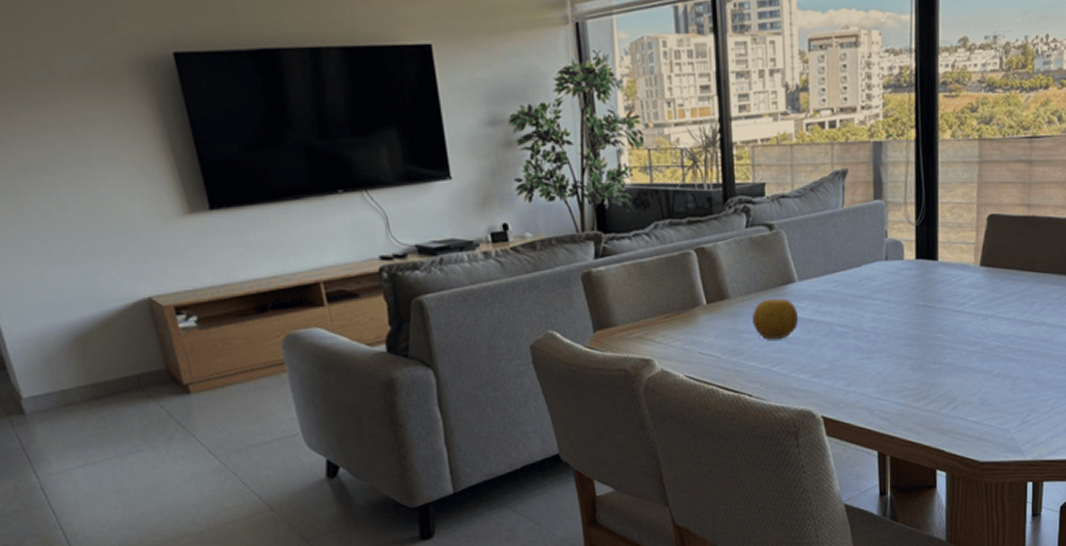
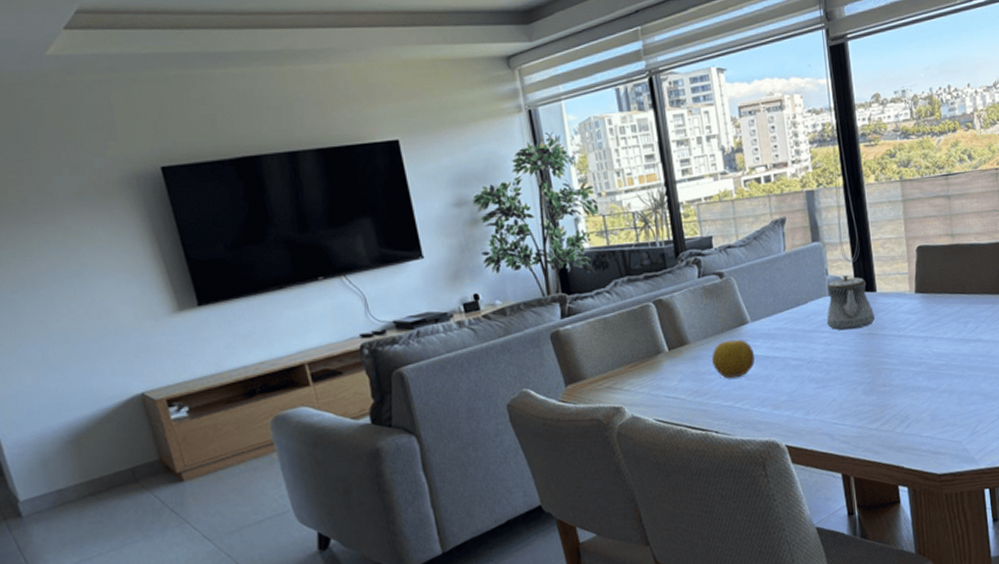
teapot: none [880,240,933,300] -> present [826,275,876,330]

